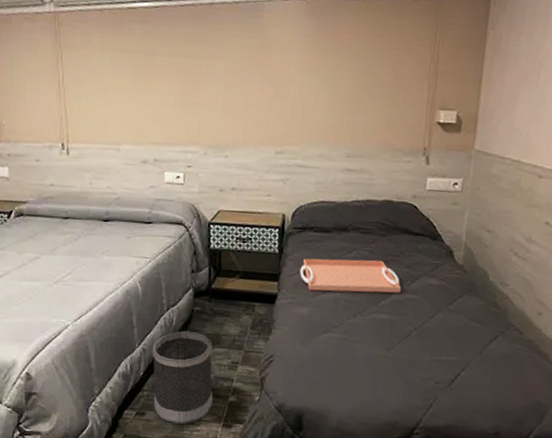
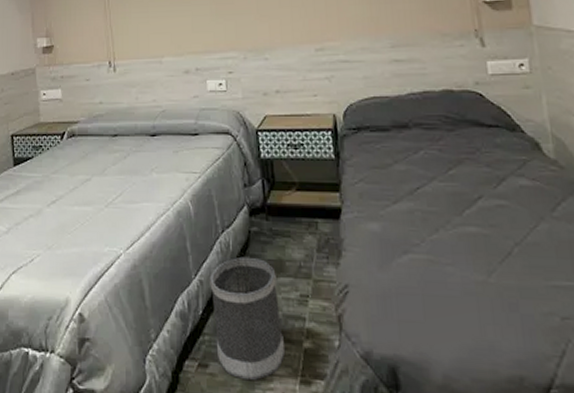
serving tray: present [299,258,402,293] -> none [362,160,488,201]

